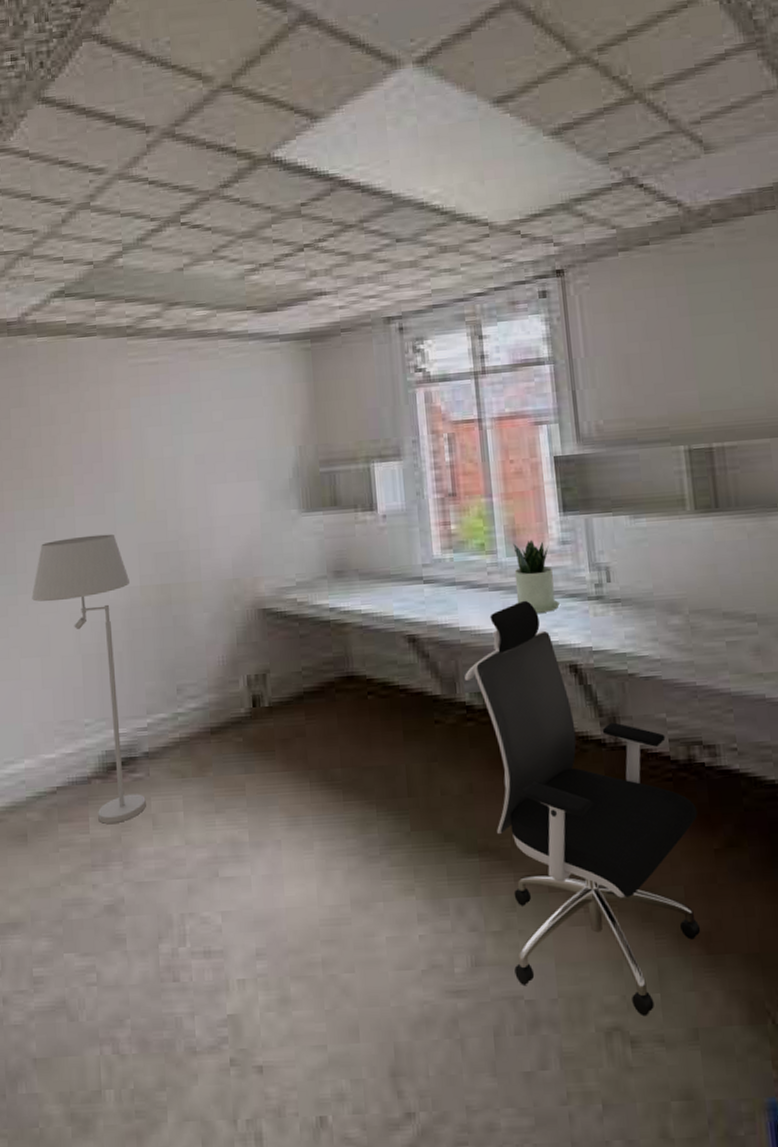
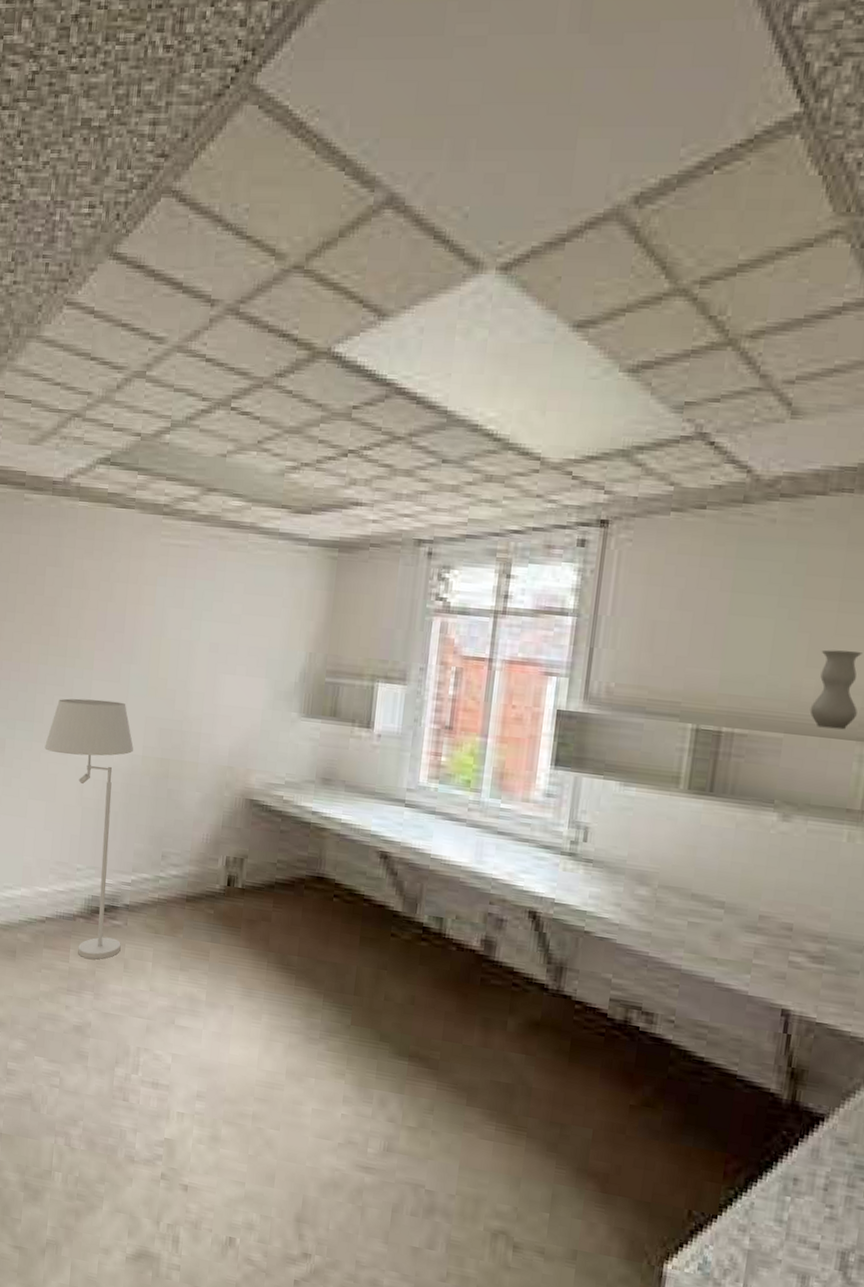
office chair: present [465,600,701,1017] -> none [421,842,622,1229]
planter: present [513,539,560,613] -> none [489,786,533,858]

